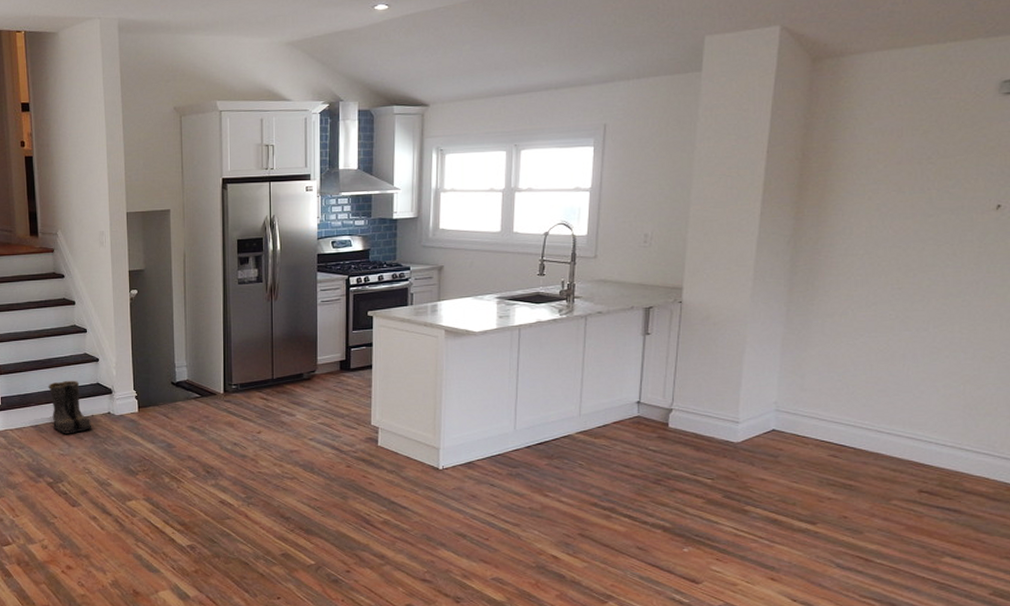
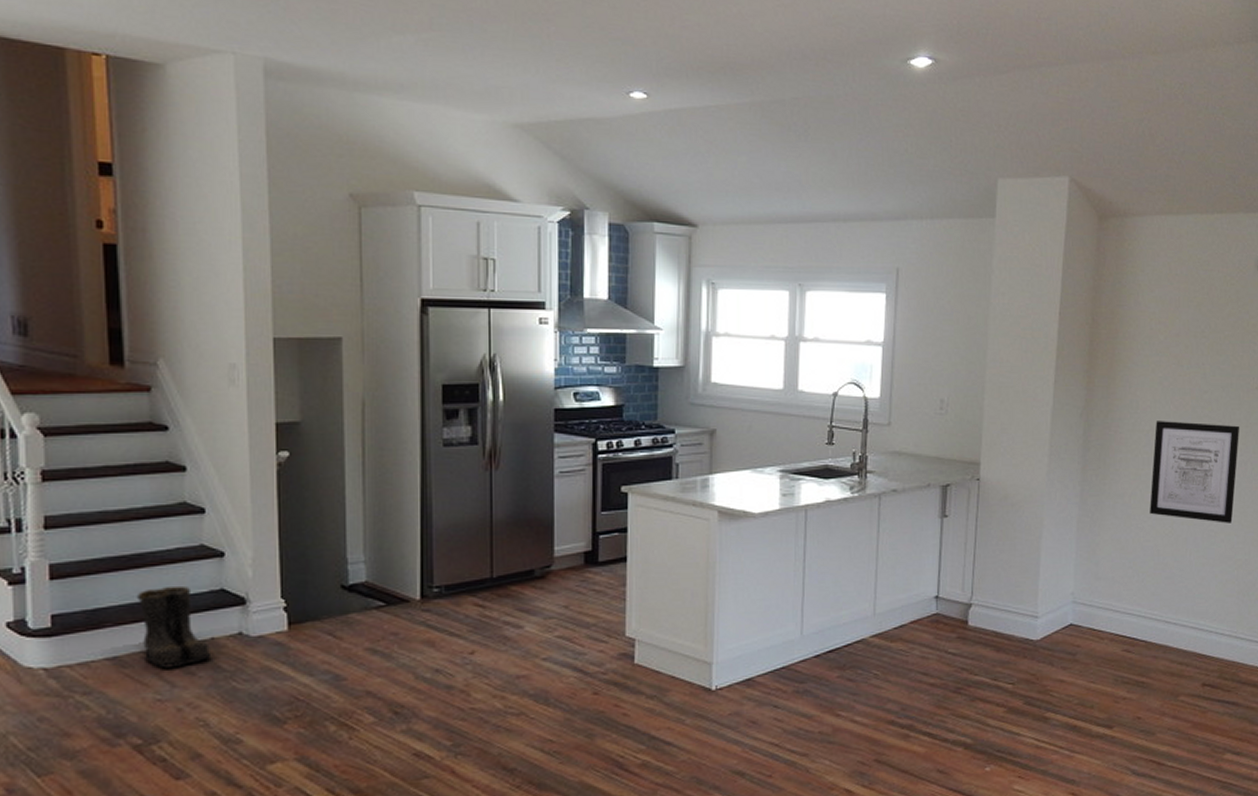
wall art: none [862,244,972,341] -> present [1150,421,1240,523]

